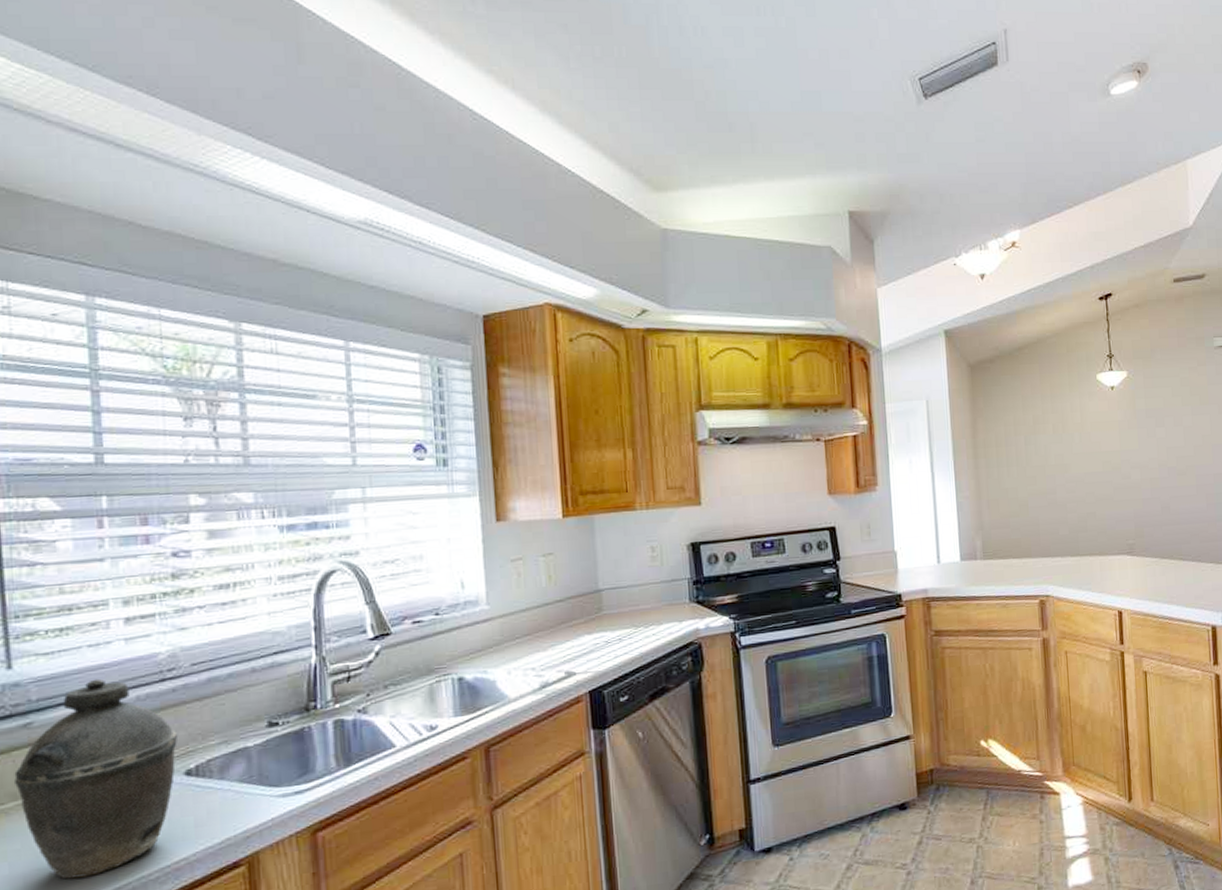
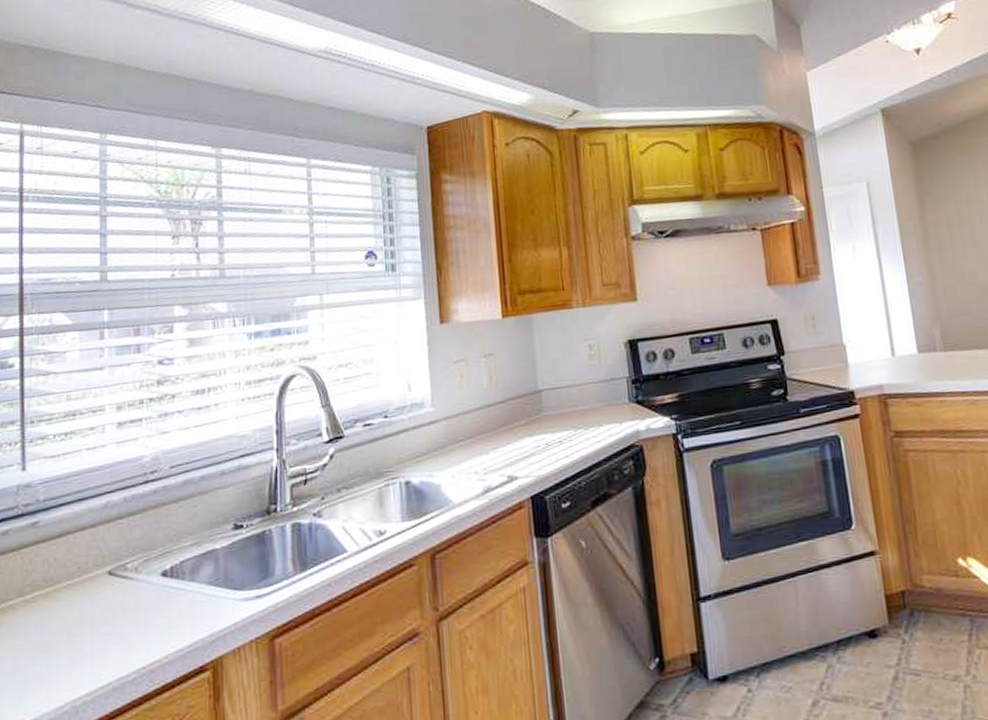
kettle: present [14,678,177,880] -> none [22,480,156,677]

